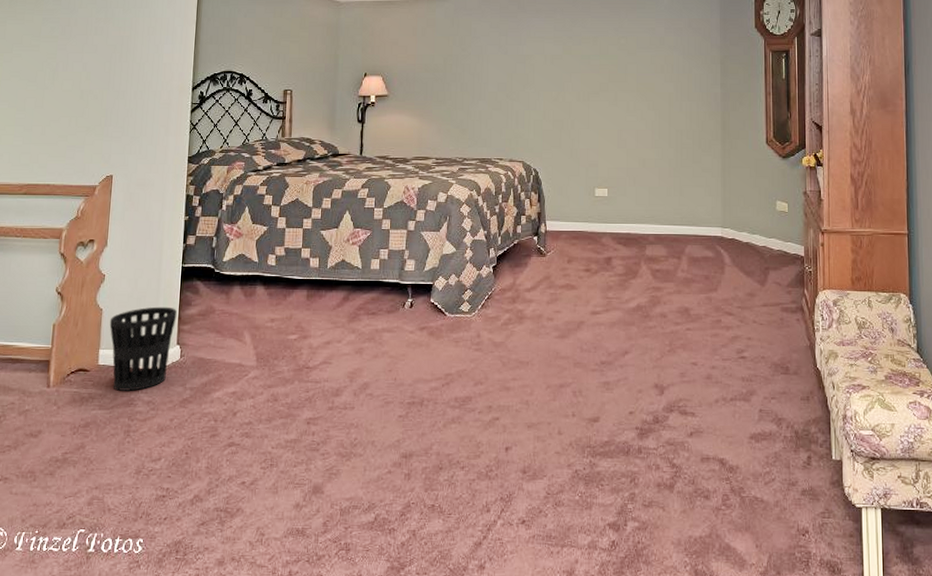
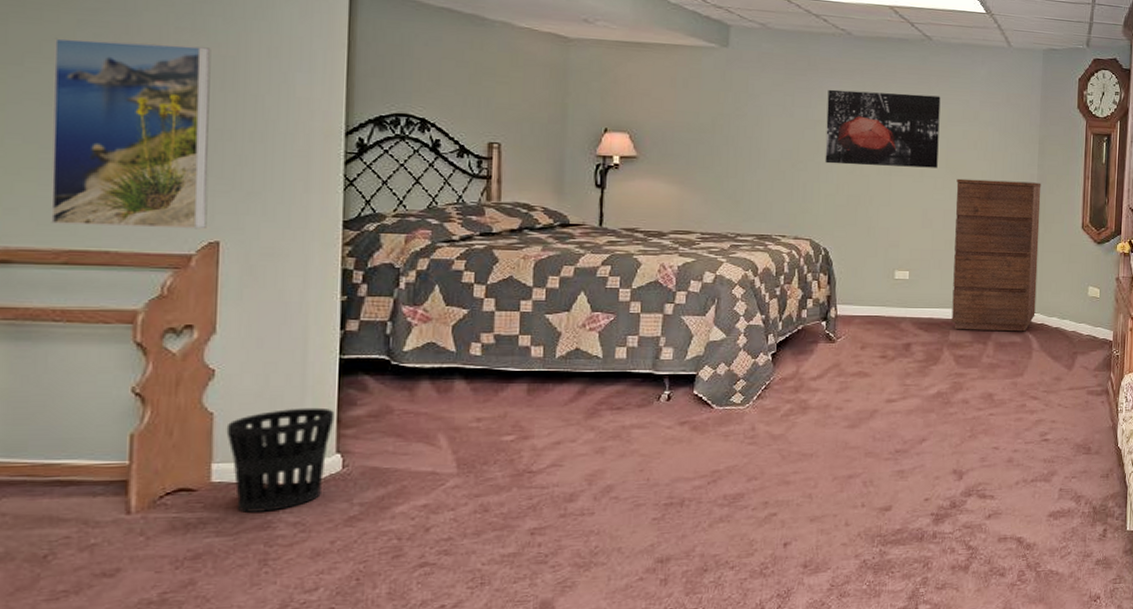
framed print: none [19,31,115,166] -> present [51,38,211,230]
wall art: none [533,26,630,93] -> present [825,89,941,168]
dresser: none [646,100,726,247] -> present [951,178,1042,332]

